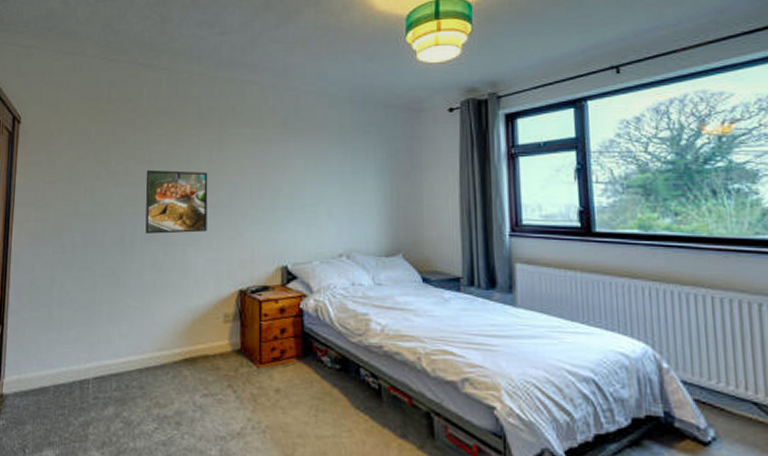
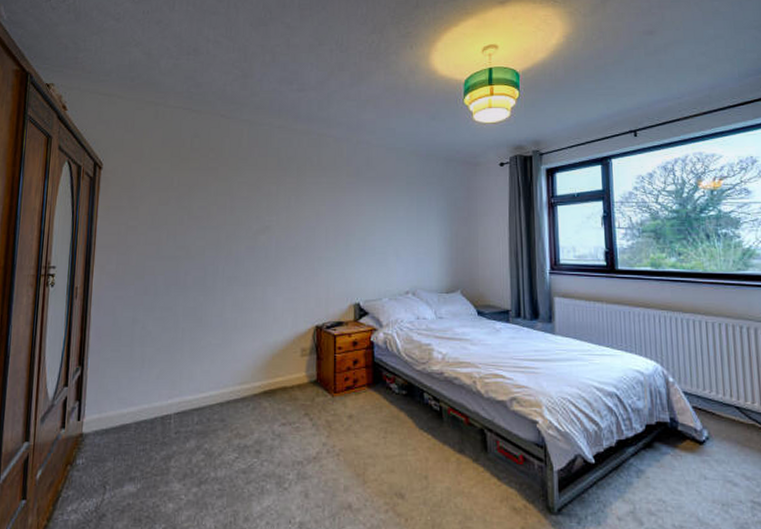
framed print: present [145,170,208,234] -> none [227,216,287,275]

